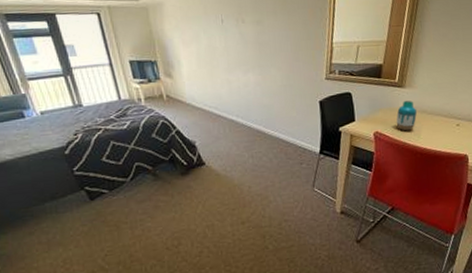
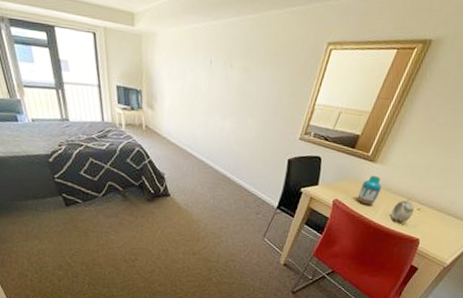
alarm clock: none [432,116,454,143] -> present [390,198,414,223]

